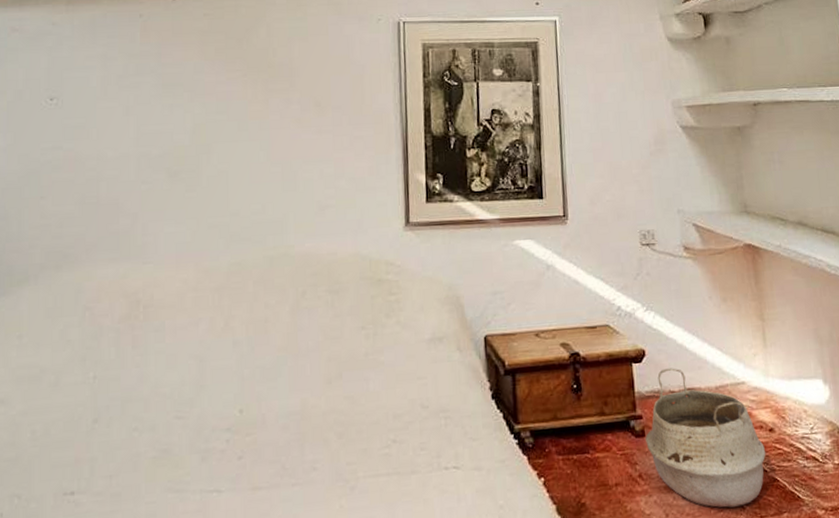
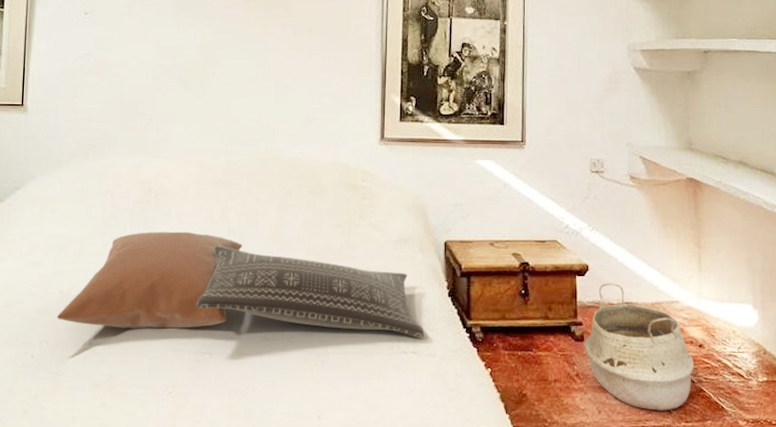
cushion: none [29,348,252,471] -> present [56,231,243,330]
pillow: none [199,361,468,451] -> present [196,245,425,339]

